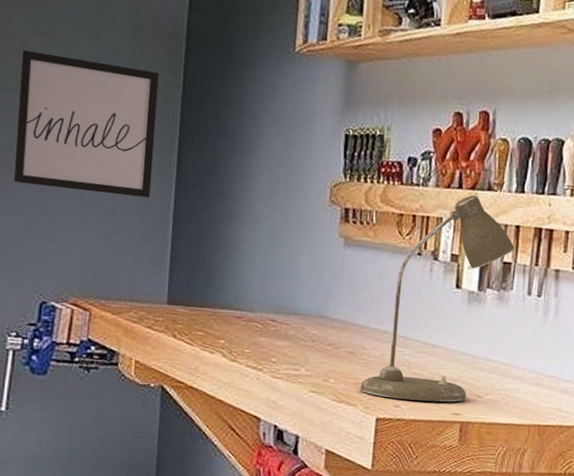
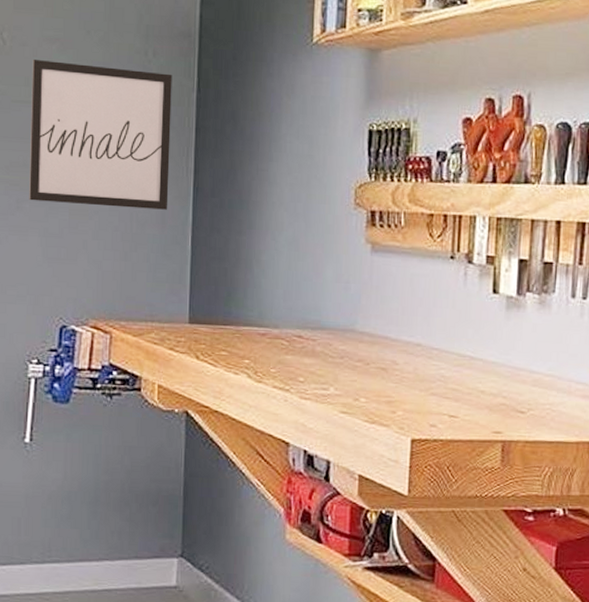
desk lamp: present [360,194,515,402] -> none [393,189,556,420]

